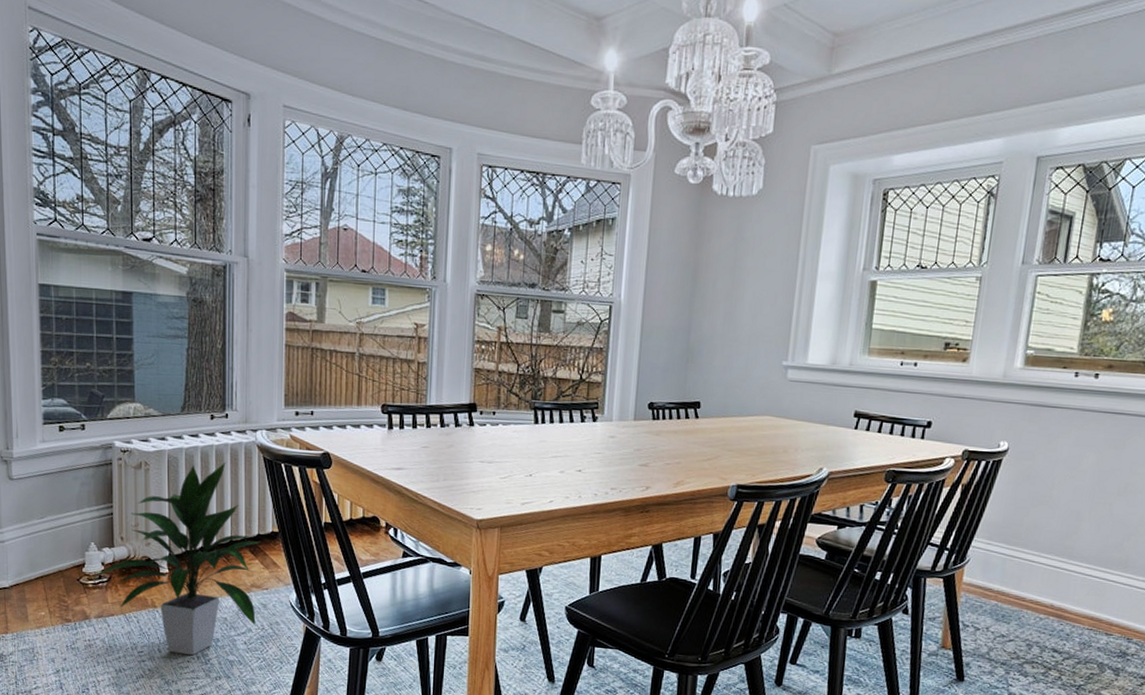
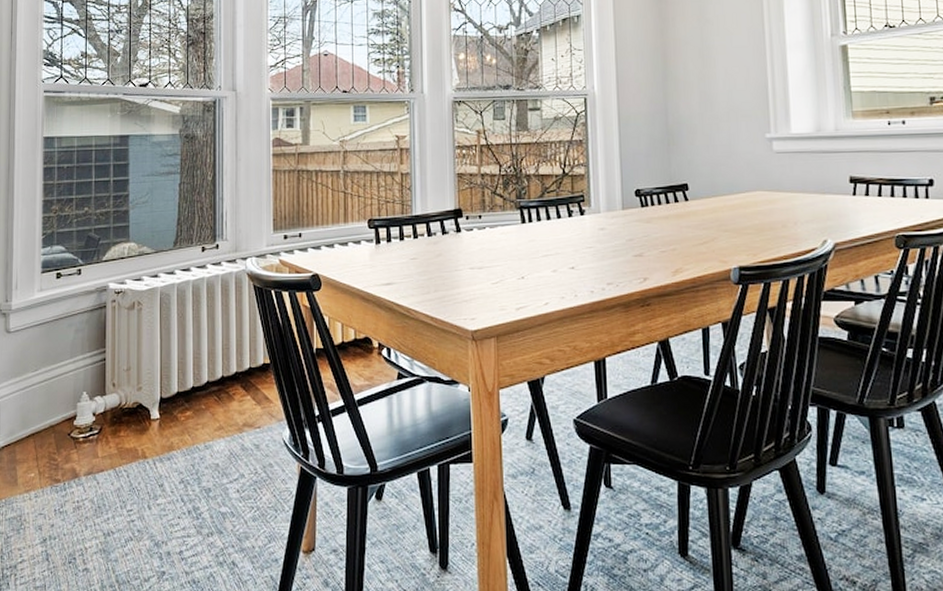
indoor plant: present [96,462,260,656] -> none [87,294,252,511]

